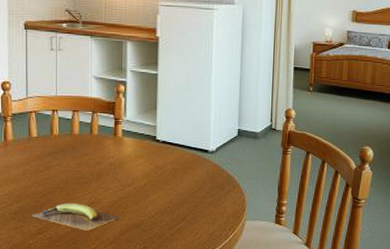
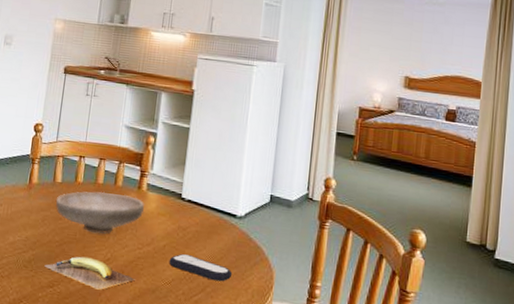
bowl: none [34,141,122,181] -> present [55,191,145,234]
remote control: none [150,189,209,210] -> present [169,253,233,282]

